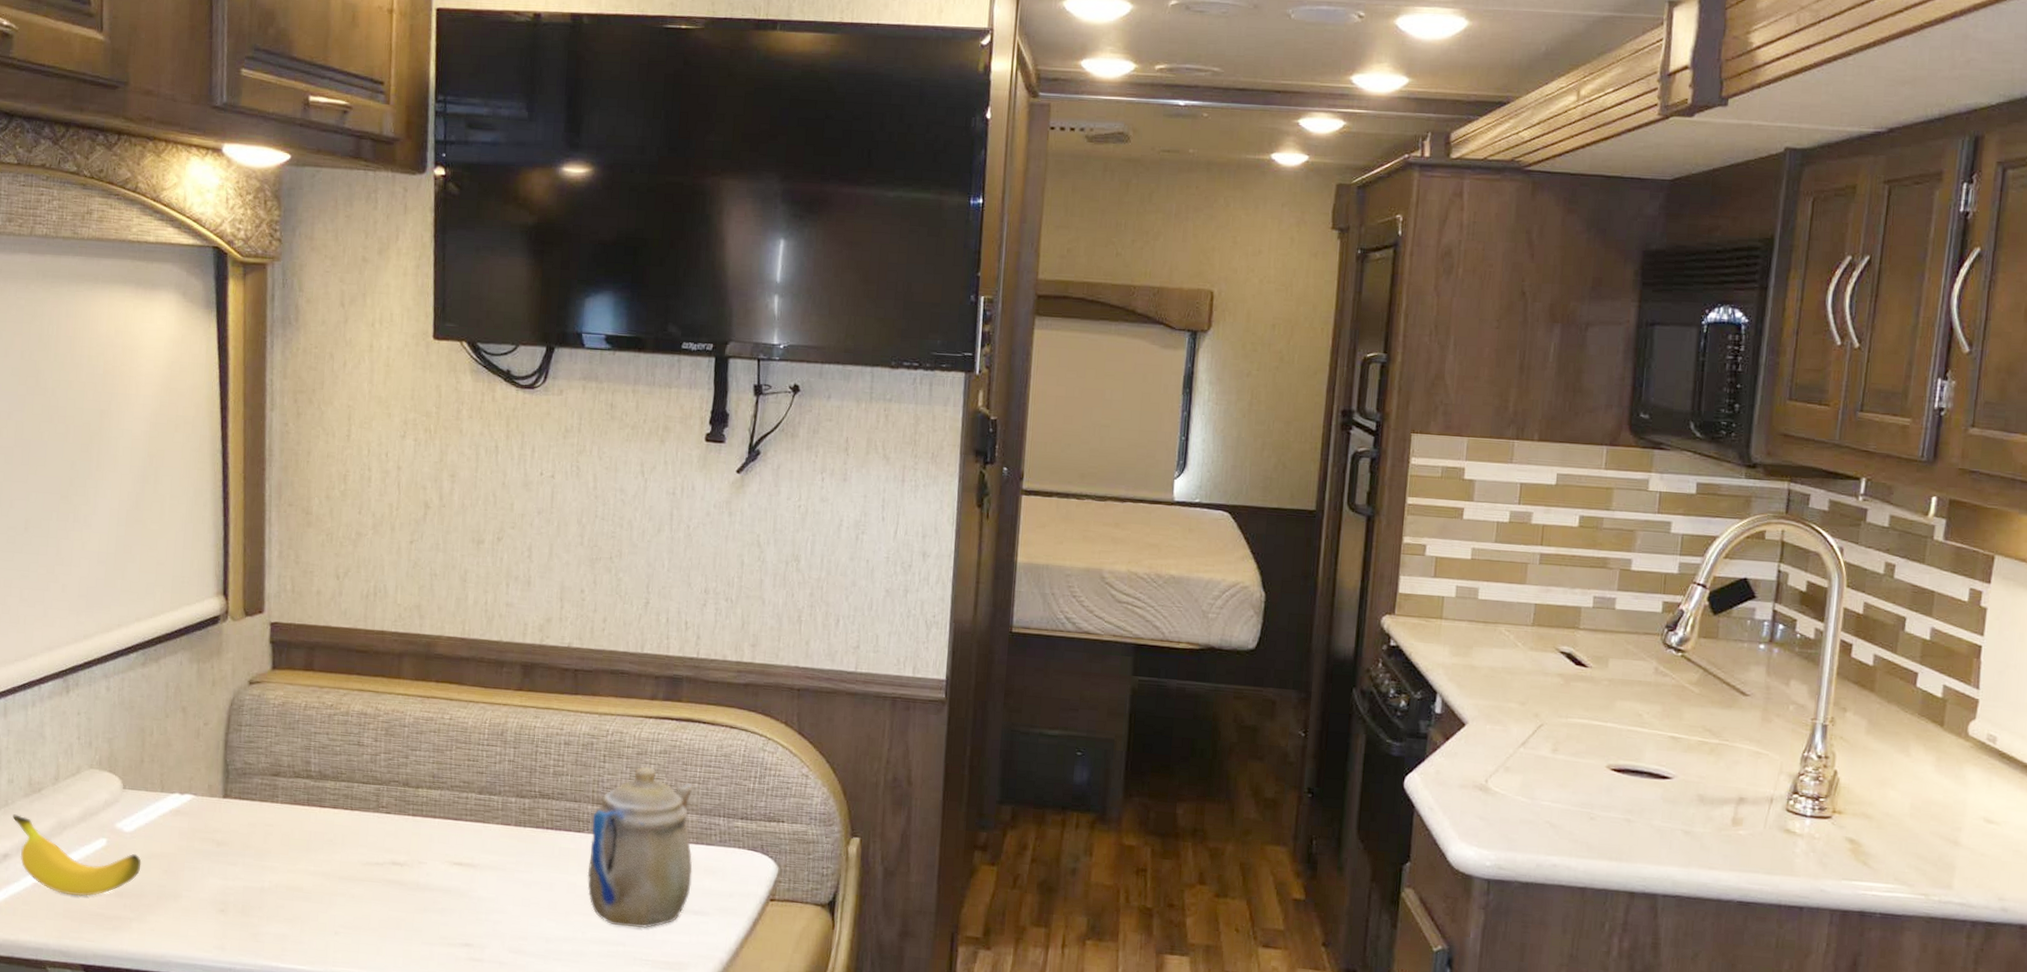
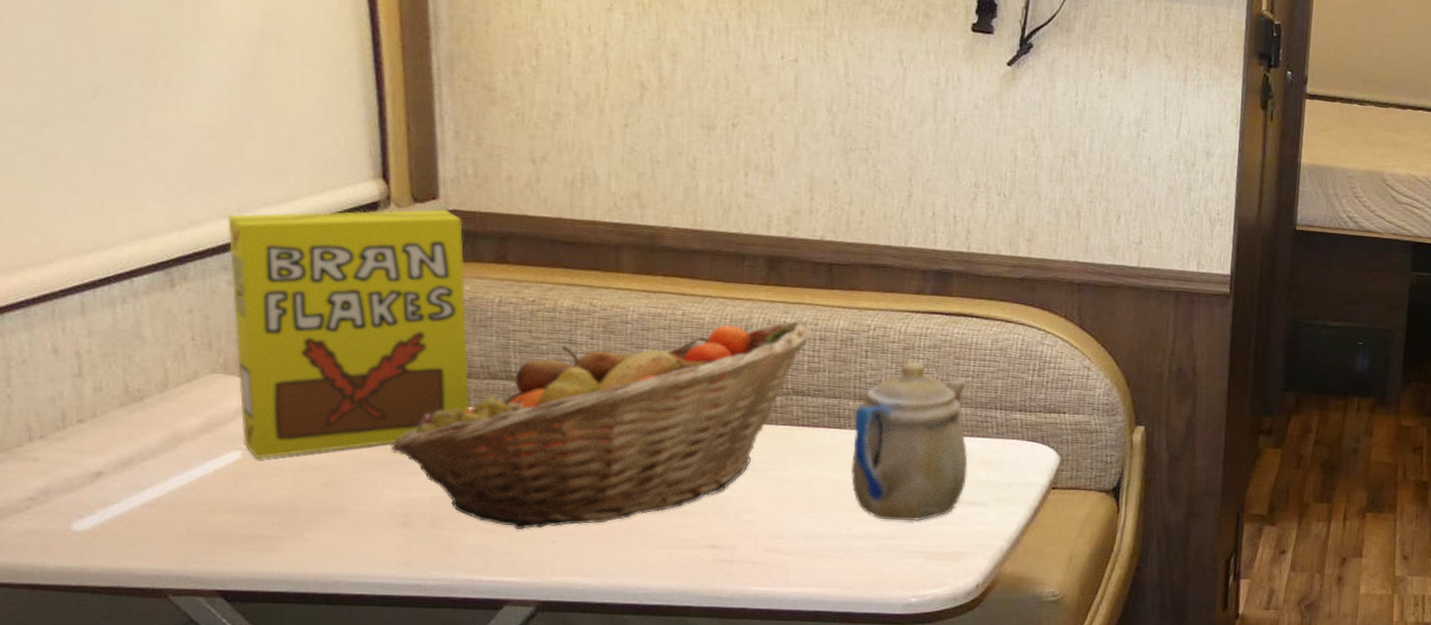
banana: present [12,814,141,897] -> none [104,427,292,516]
cereal box: none [108,622,281,846] -> present [227,210,470,459]
fruit basket: none [215,725,559,920] -> present [390,321,813,529]

